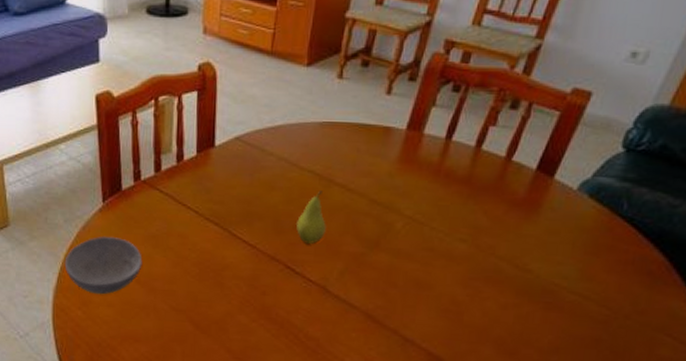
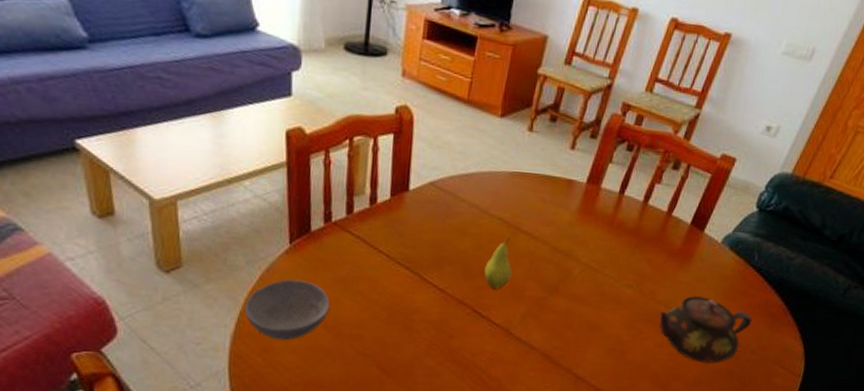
teapot: none [501,250,624,330] -> present [659,295,753,364]

